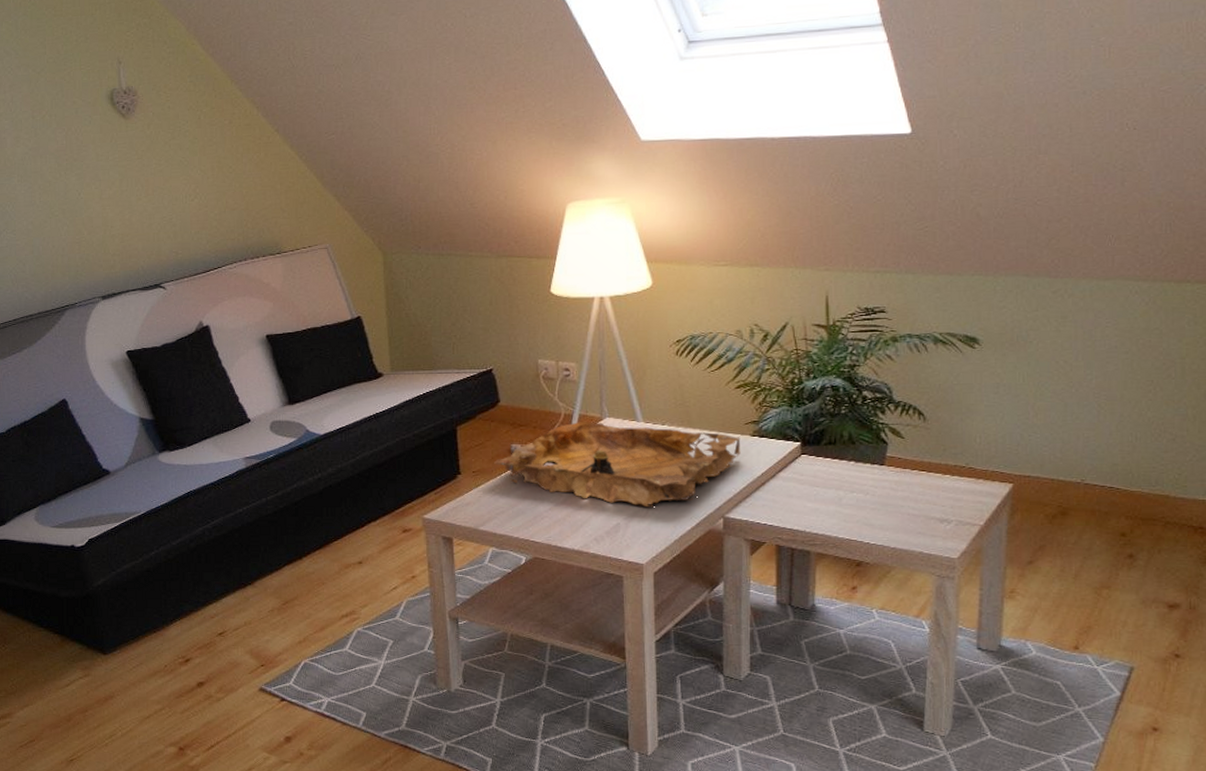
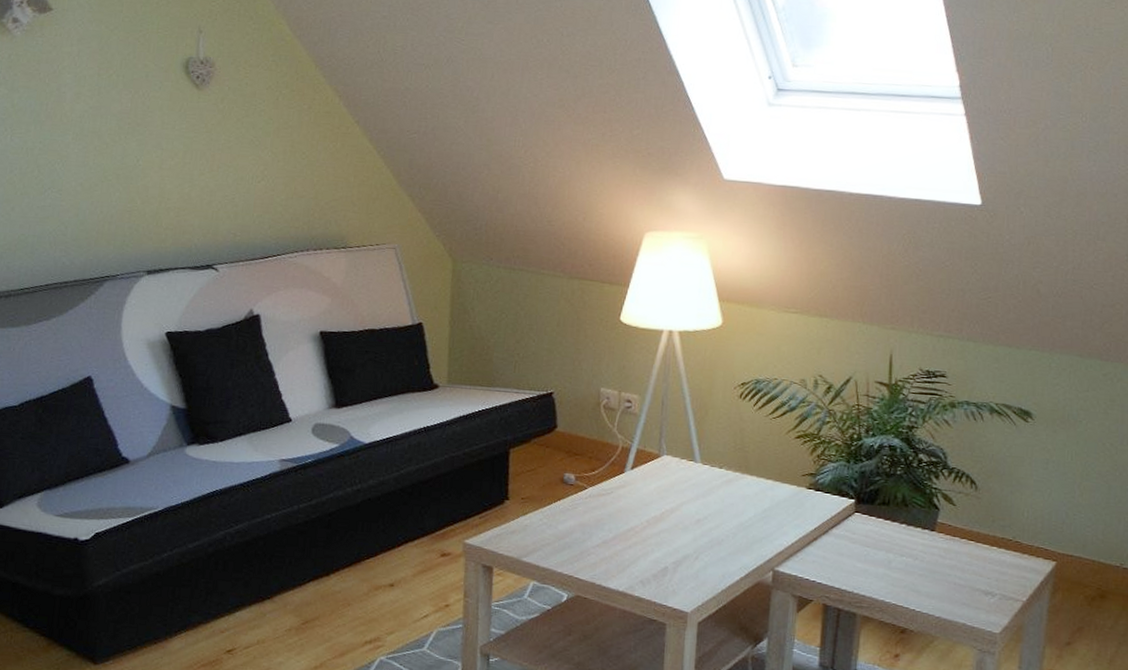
decorative tray: present [493,422,741,506] -> none [543,456,797,552]

